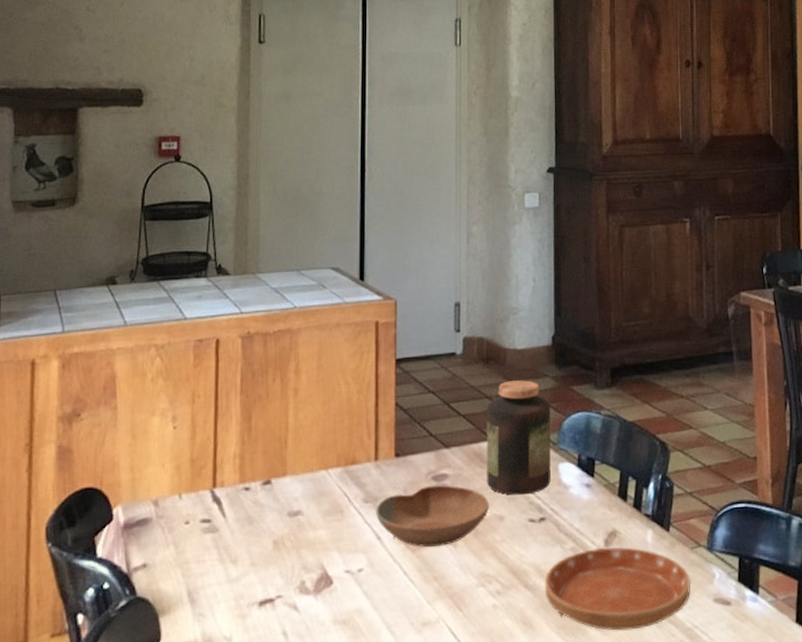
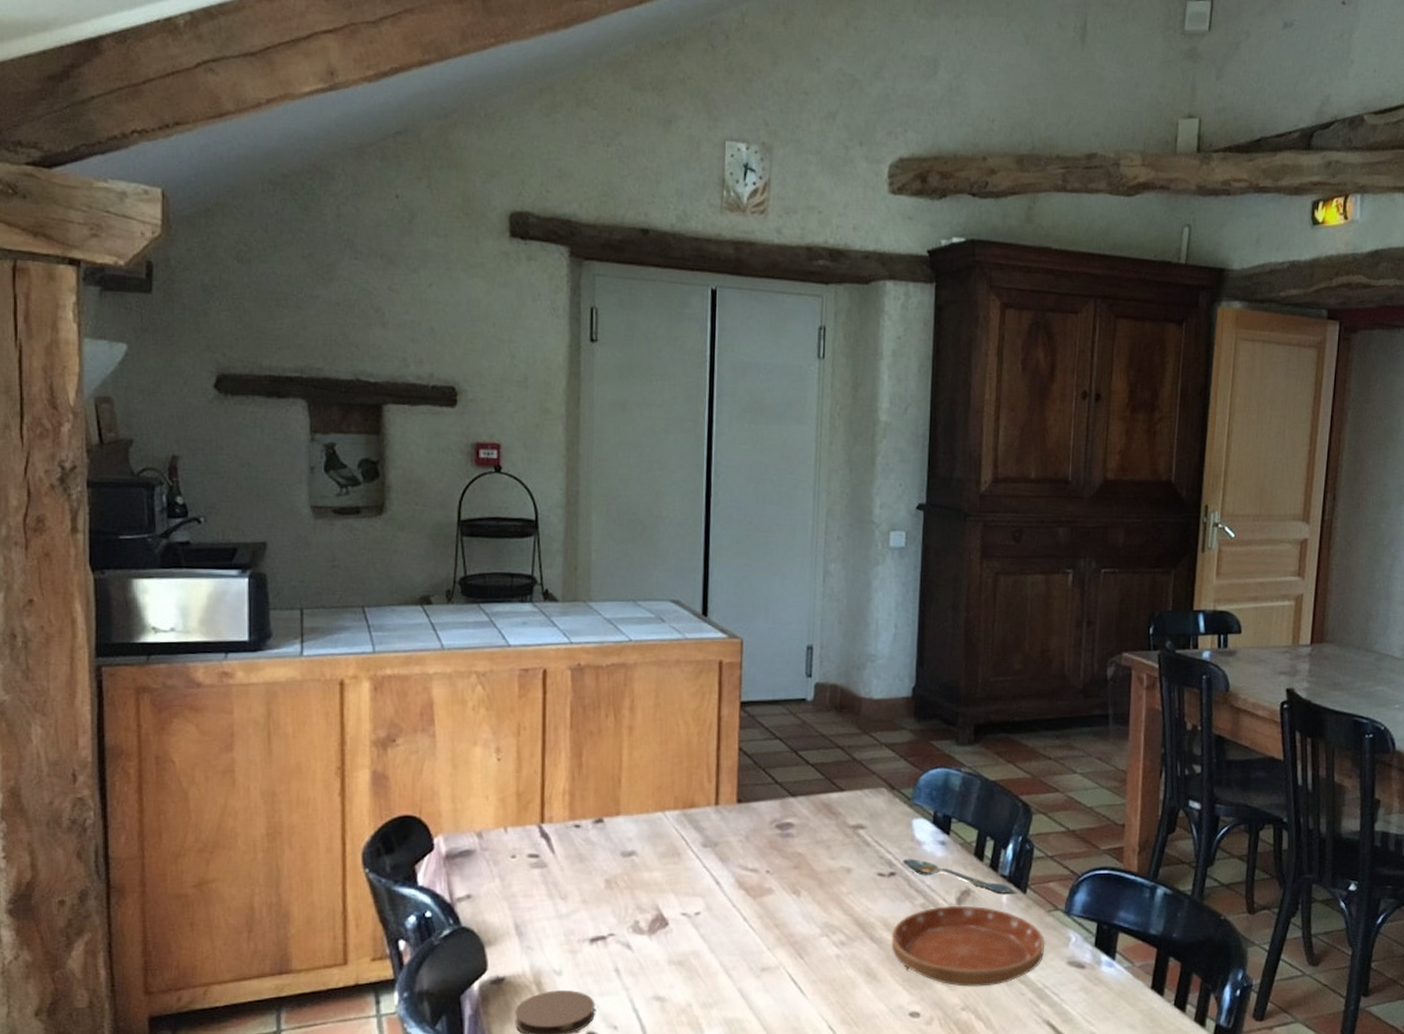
bowl: present [376,485,489,547] -> none [715,834,836,894]
jar: present [487,380,551,495] -> none [834,731,908,849]
spoon: none [551,503,660,533] -> present [902,859,1017,895]

